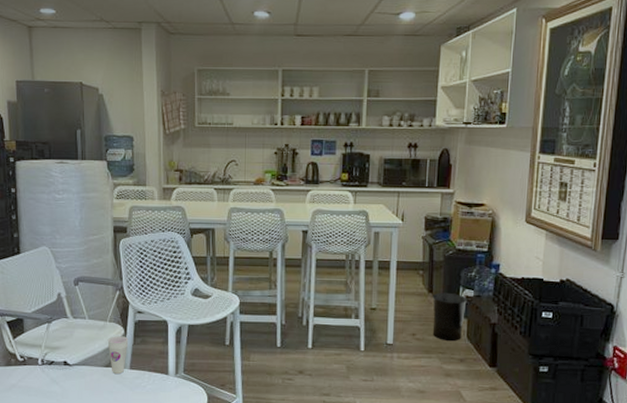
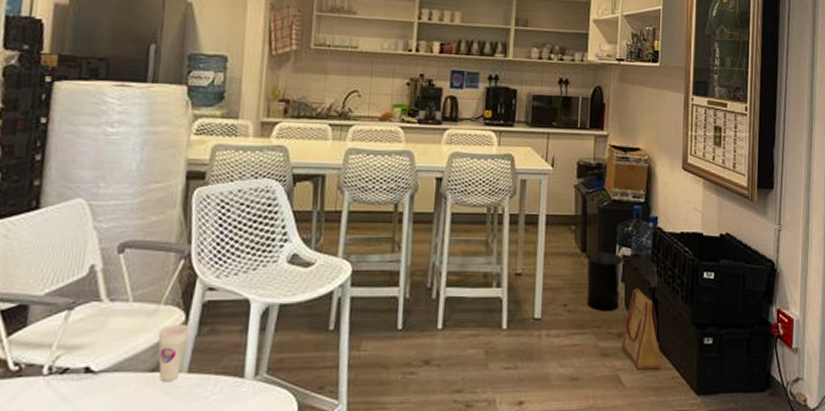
coffee maker: none [285,154,306,188] -> present [417,85,443,126]
shopping bag: none [462,323,499,389] -> present [621,288,662,370]

